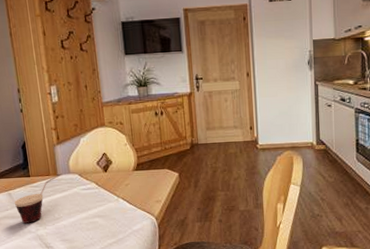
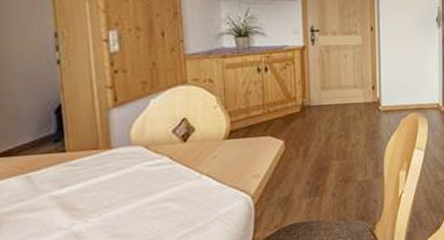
cup: present [14,174,61,224] -> none [35,147,117,218]

